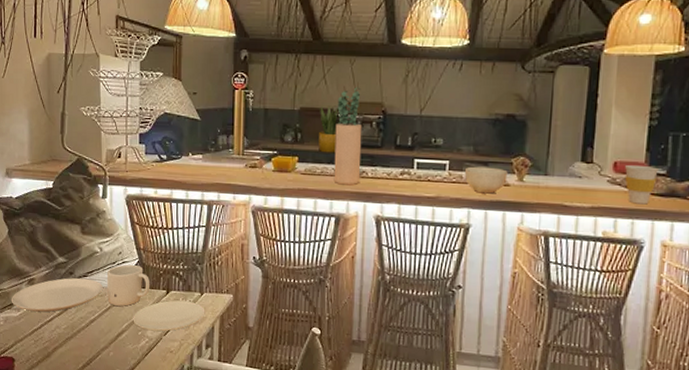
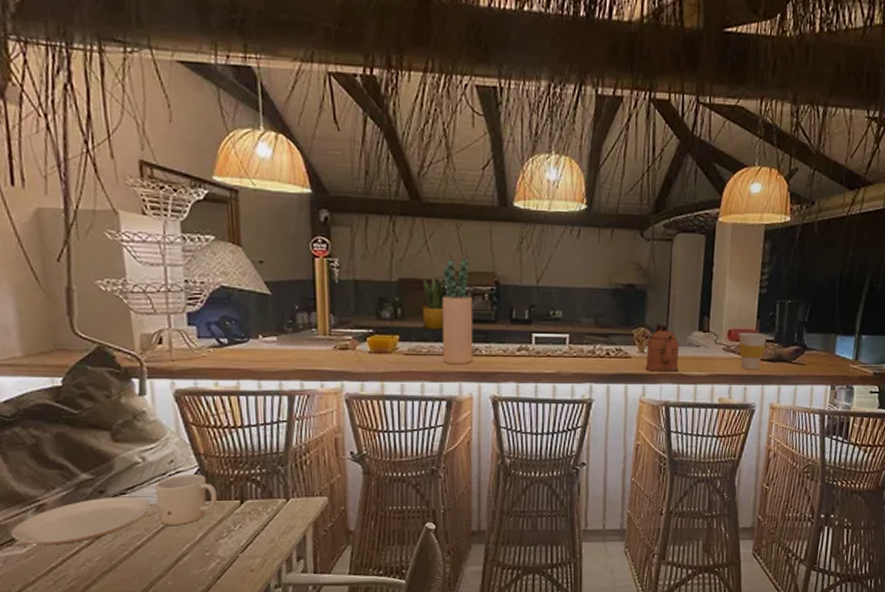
plate: present [133,300,205,332] -> none [196,510,294,550]
bowl: present [464,166,508,194] -> none [585,339,629,367]
coffeepot: none [524,154,560,203] -> present [645,324,679,373]

